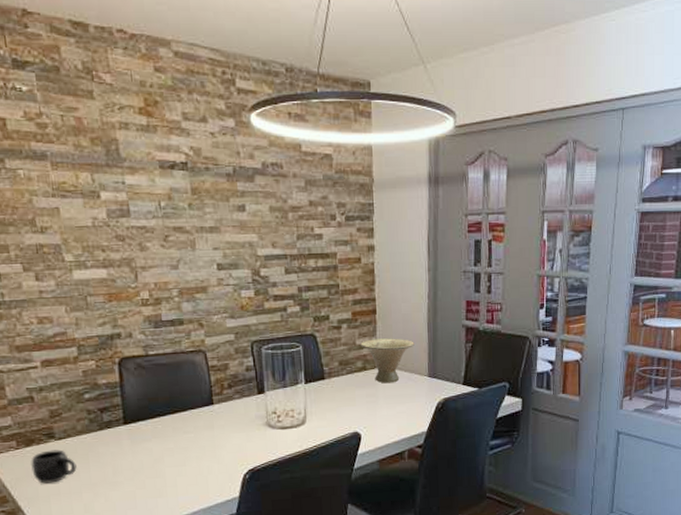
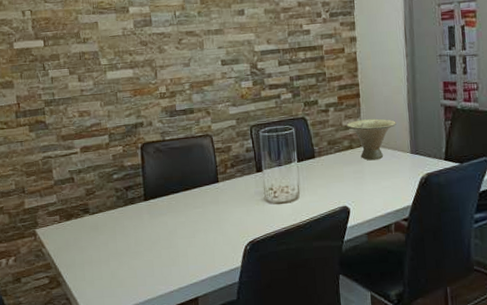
mug: present [31,449,77,484] -> none [70,223,106,253]

